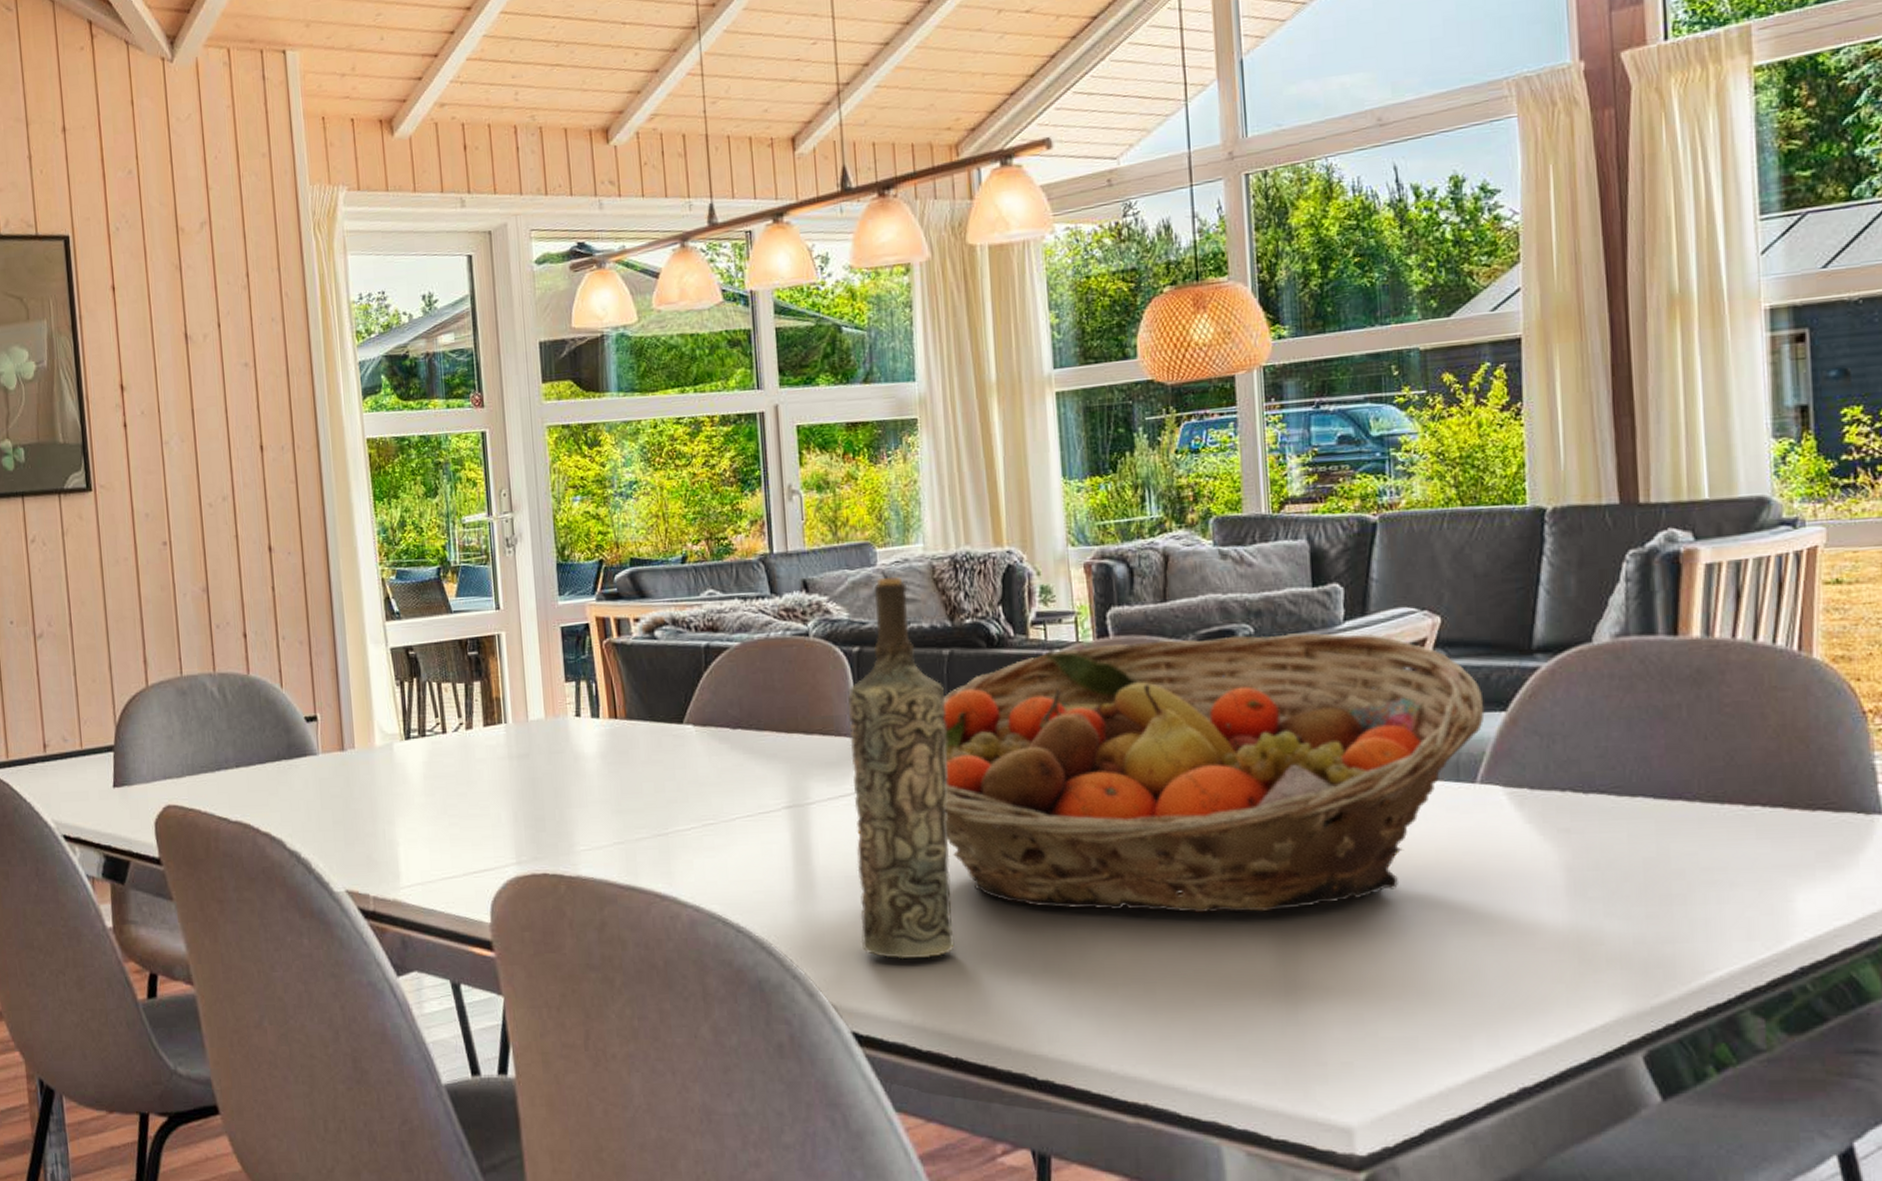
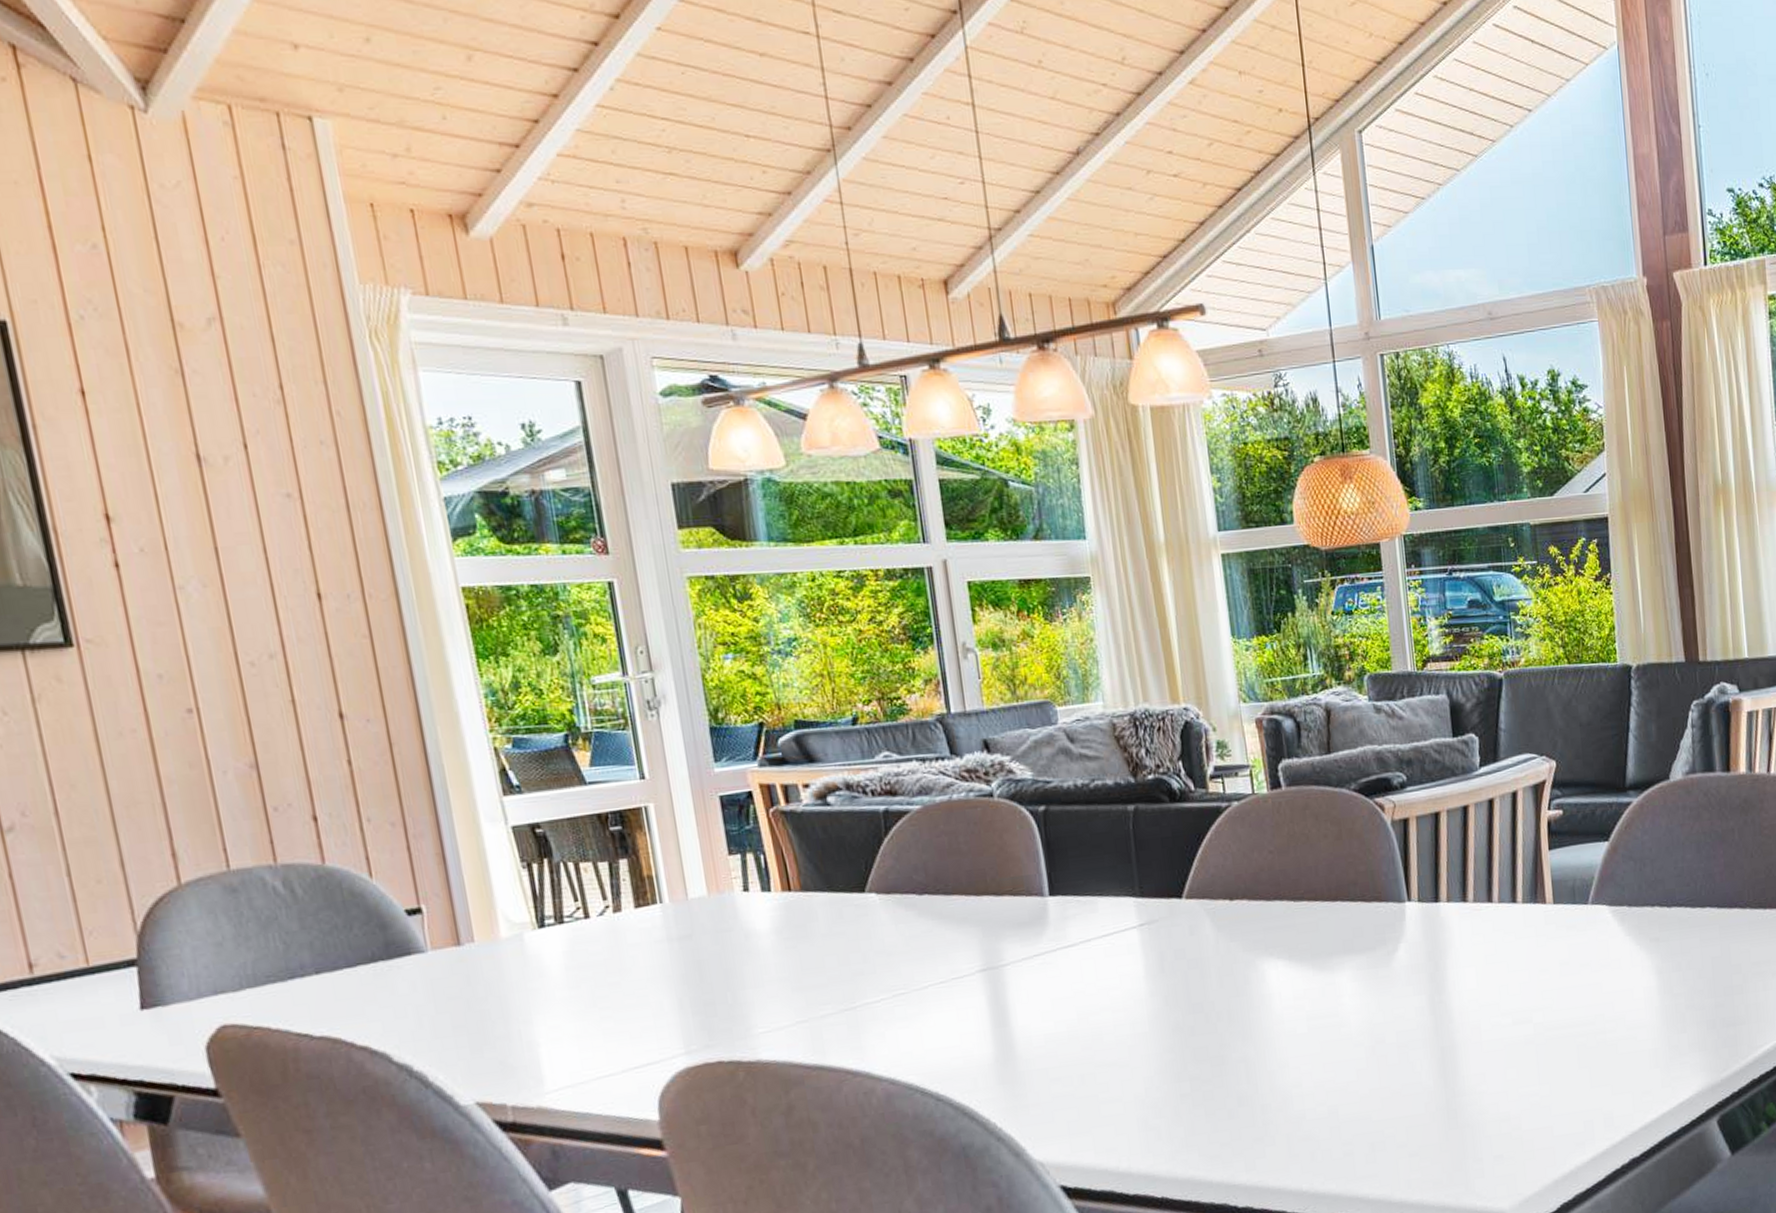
bottle: present [848,576,955,960] -> none [1036,734,1155,1111]
fruit basket: present [942,632,1485,914] -> none [1130,778,1593,1046]

